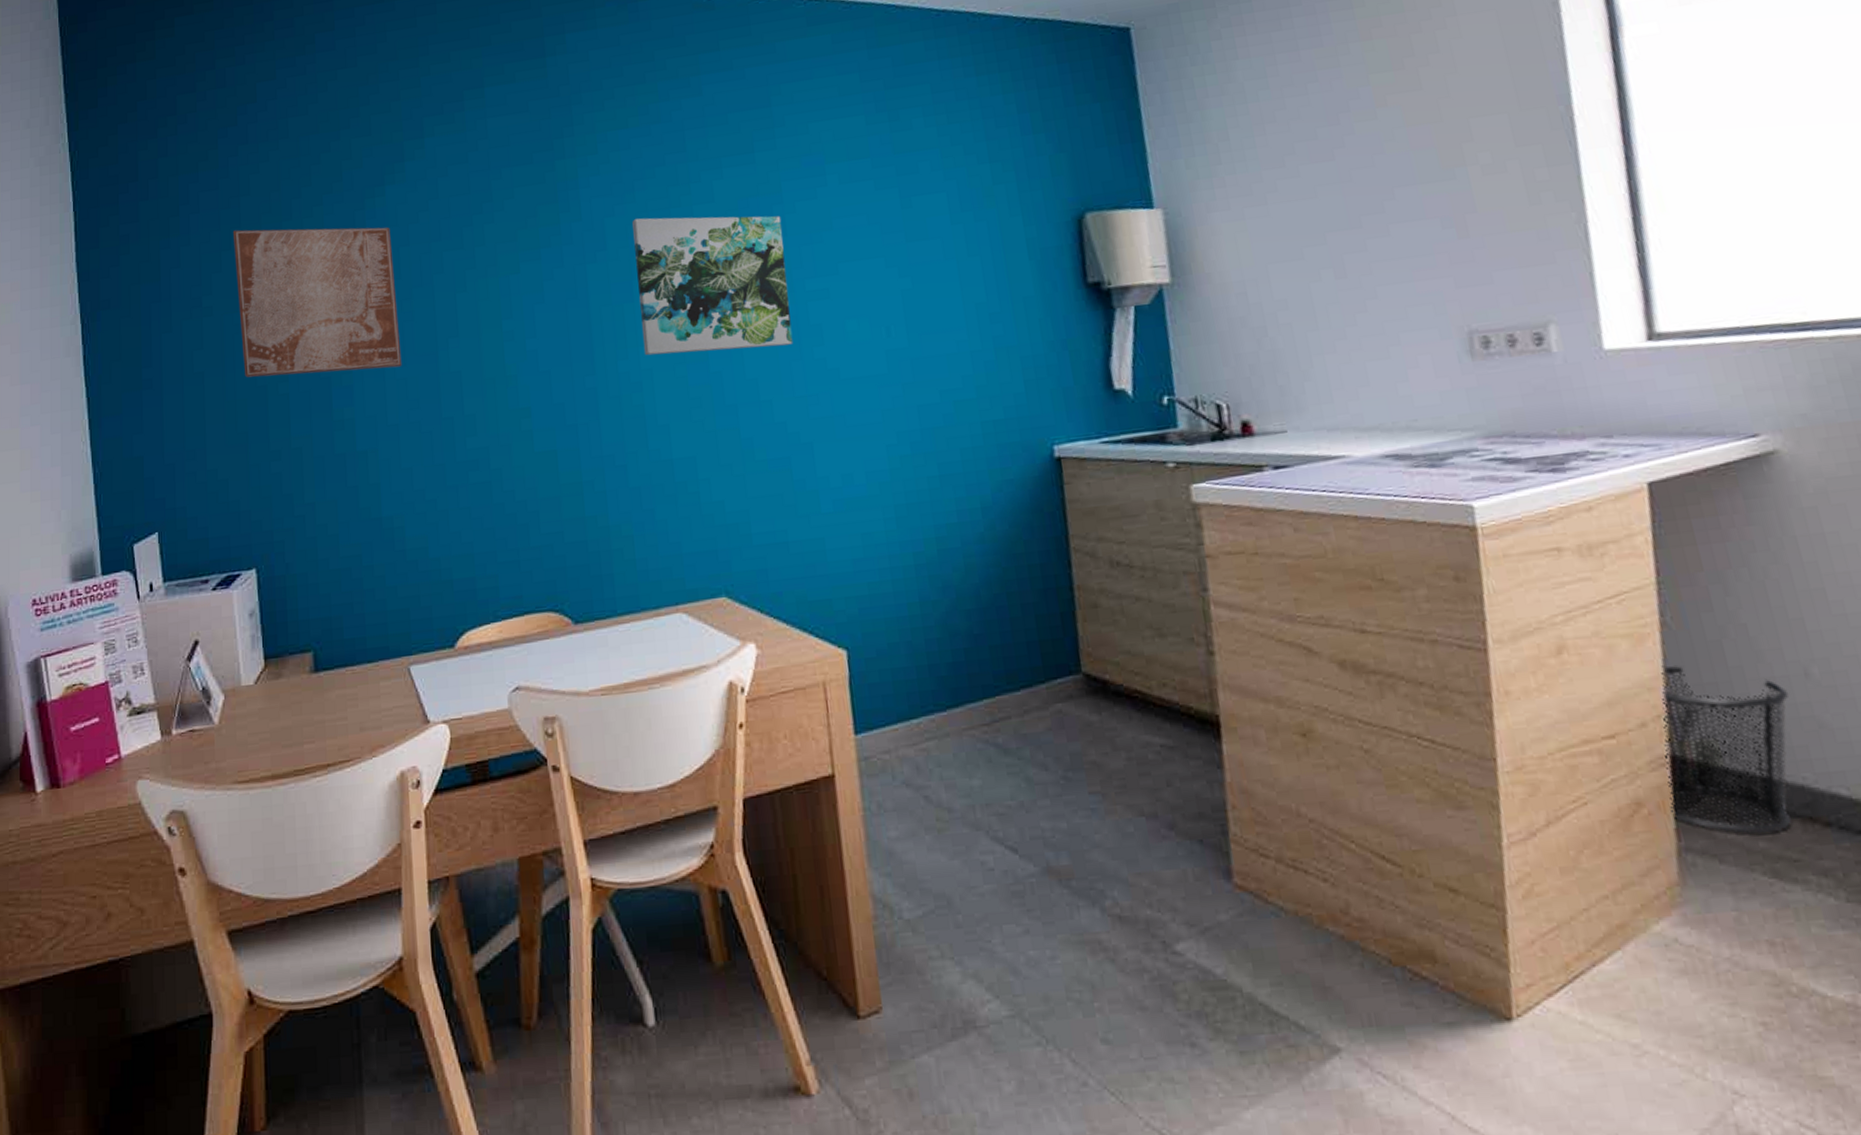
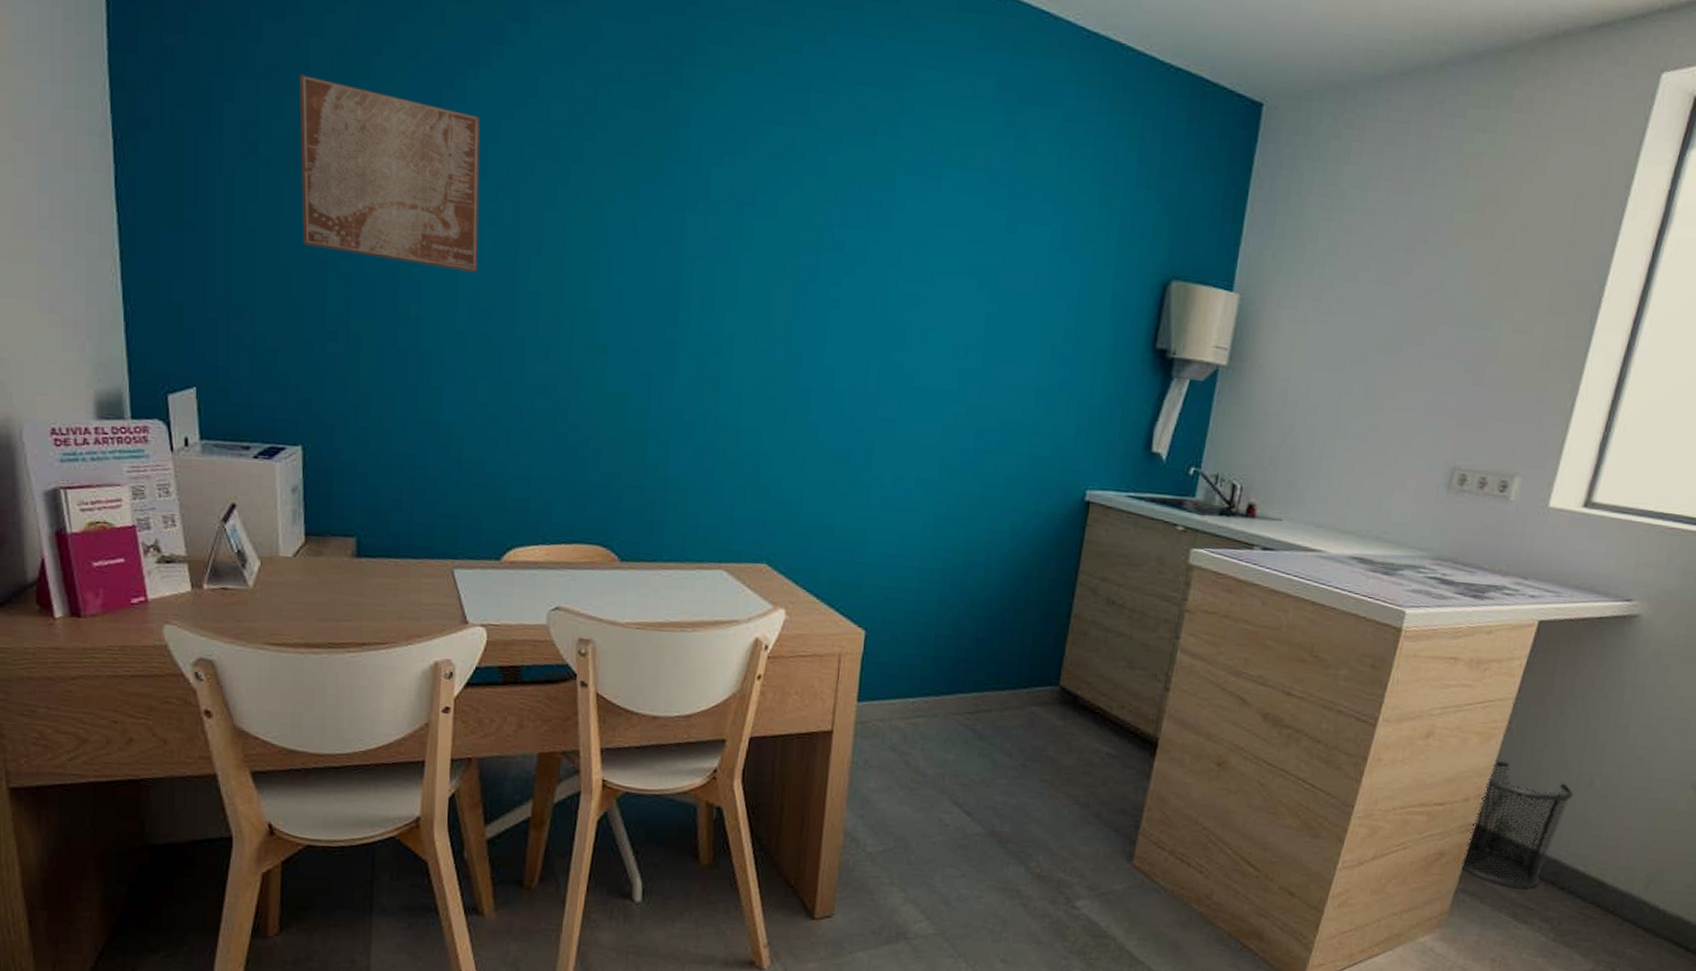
wall art: present [632,215,793,356] -> none [729,176,889,343]

